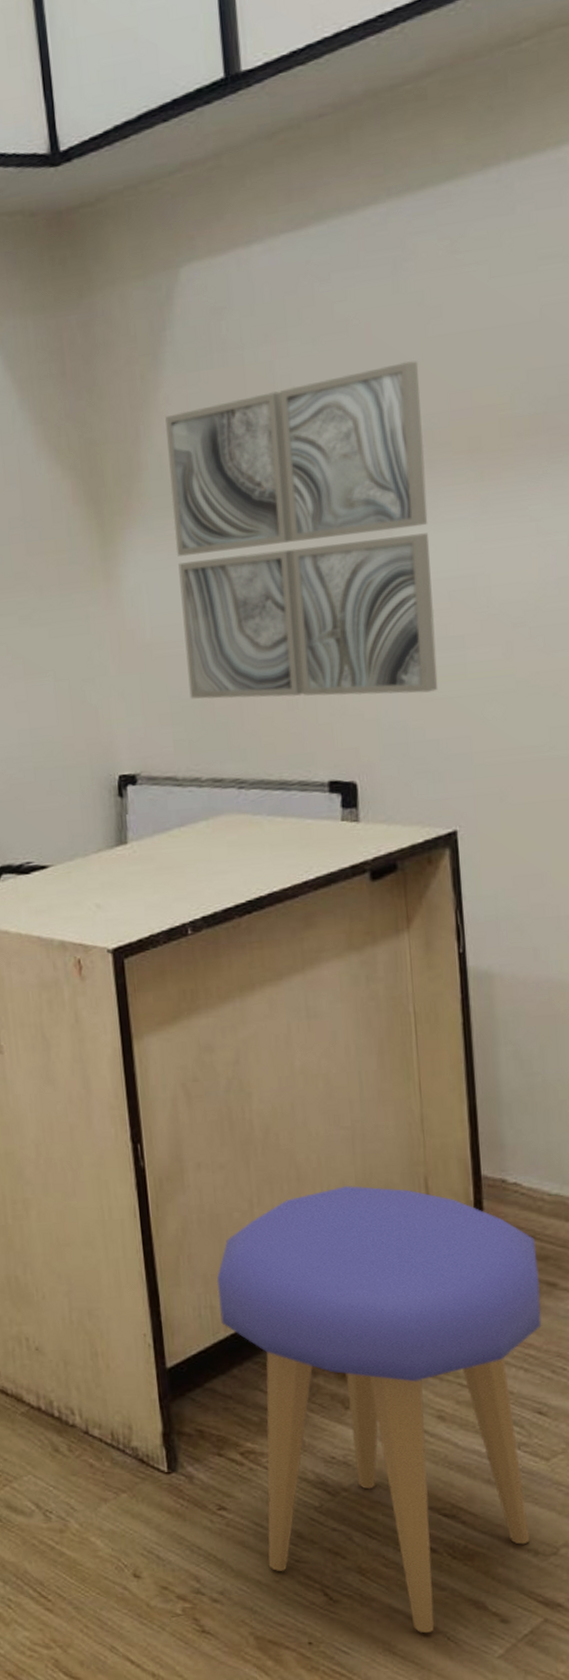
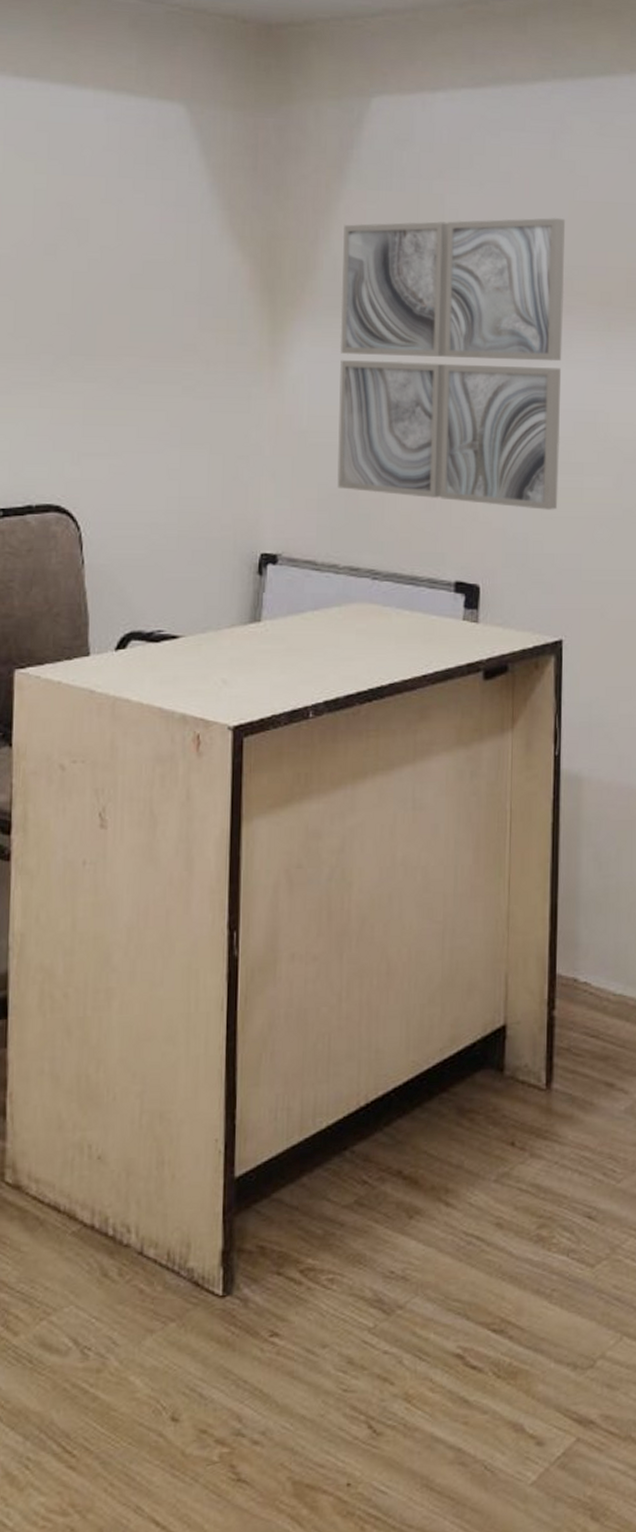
stool: present [216,1185,542,1634] -> none [296,980,600,1464]

